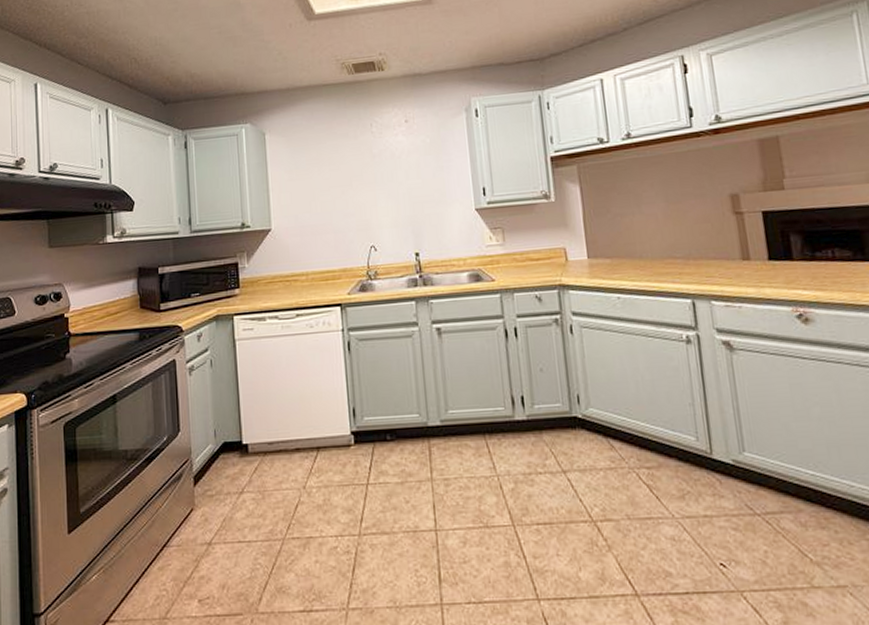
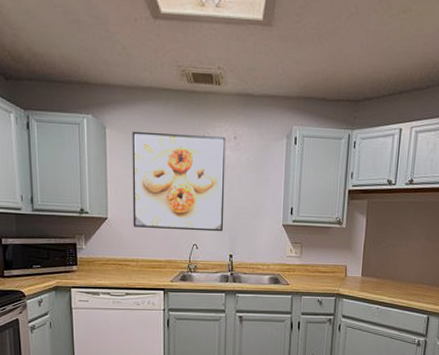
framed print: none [293,122,405,236] -> present [132,131,226,232]

